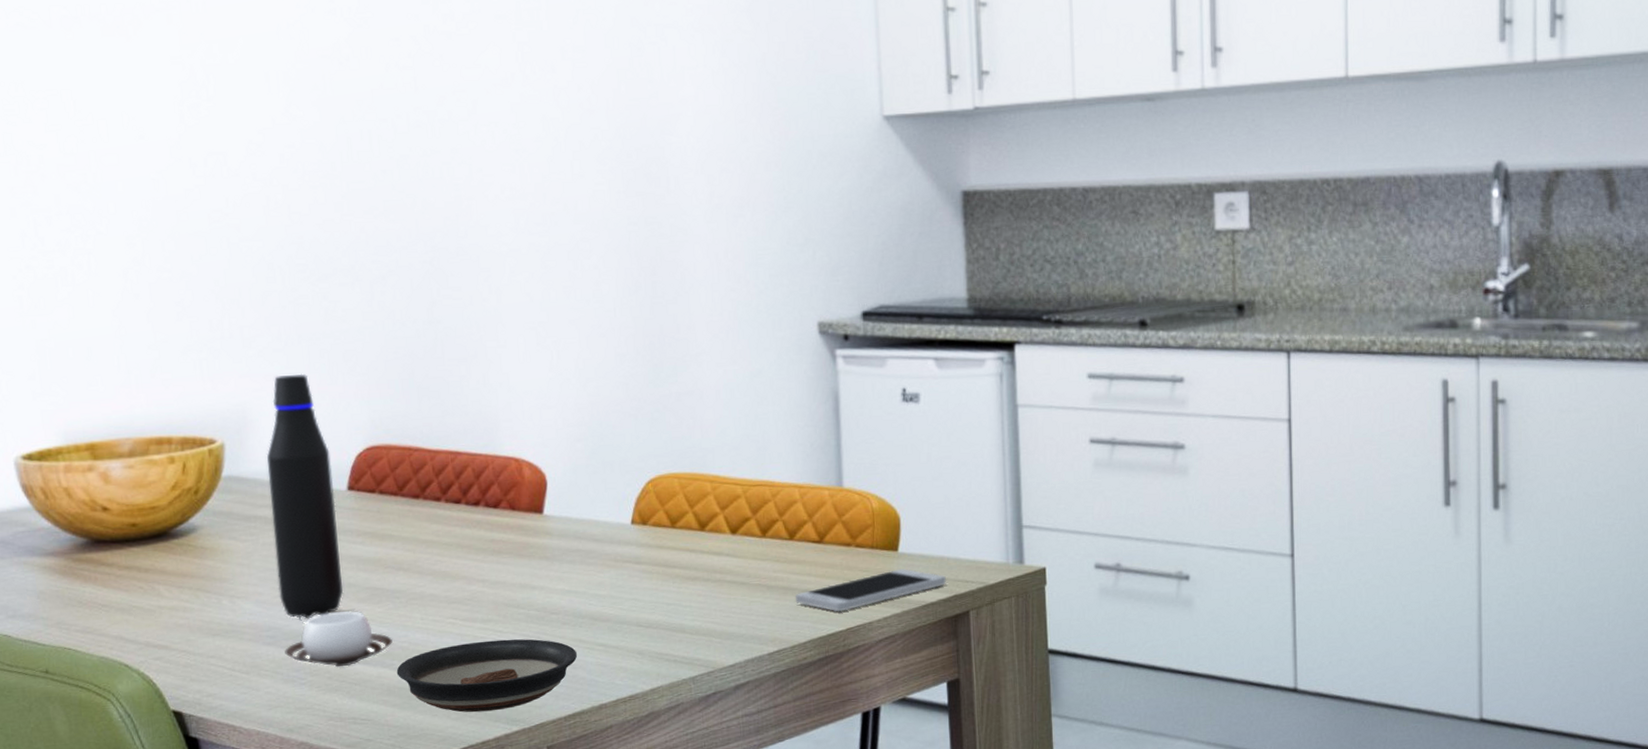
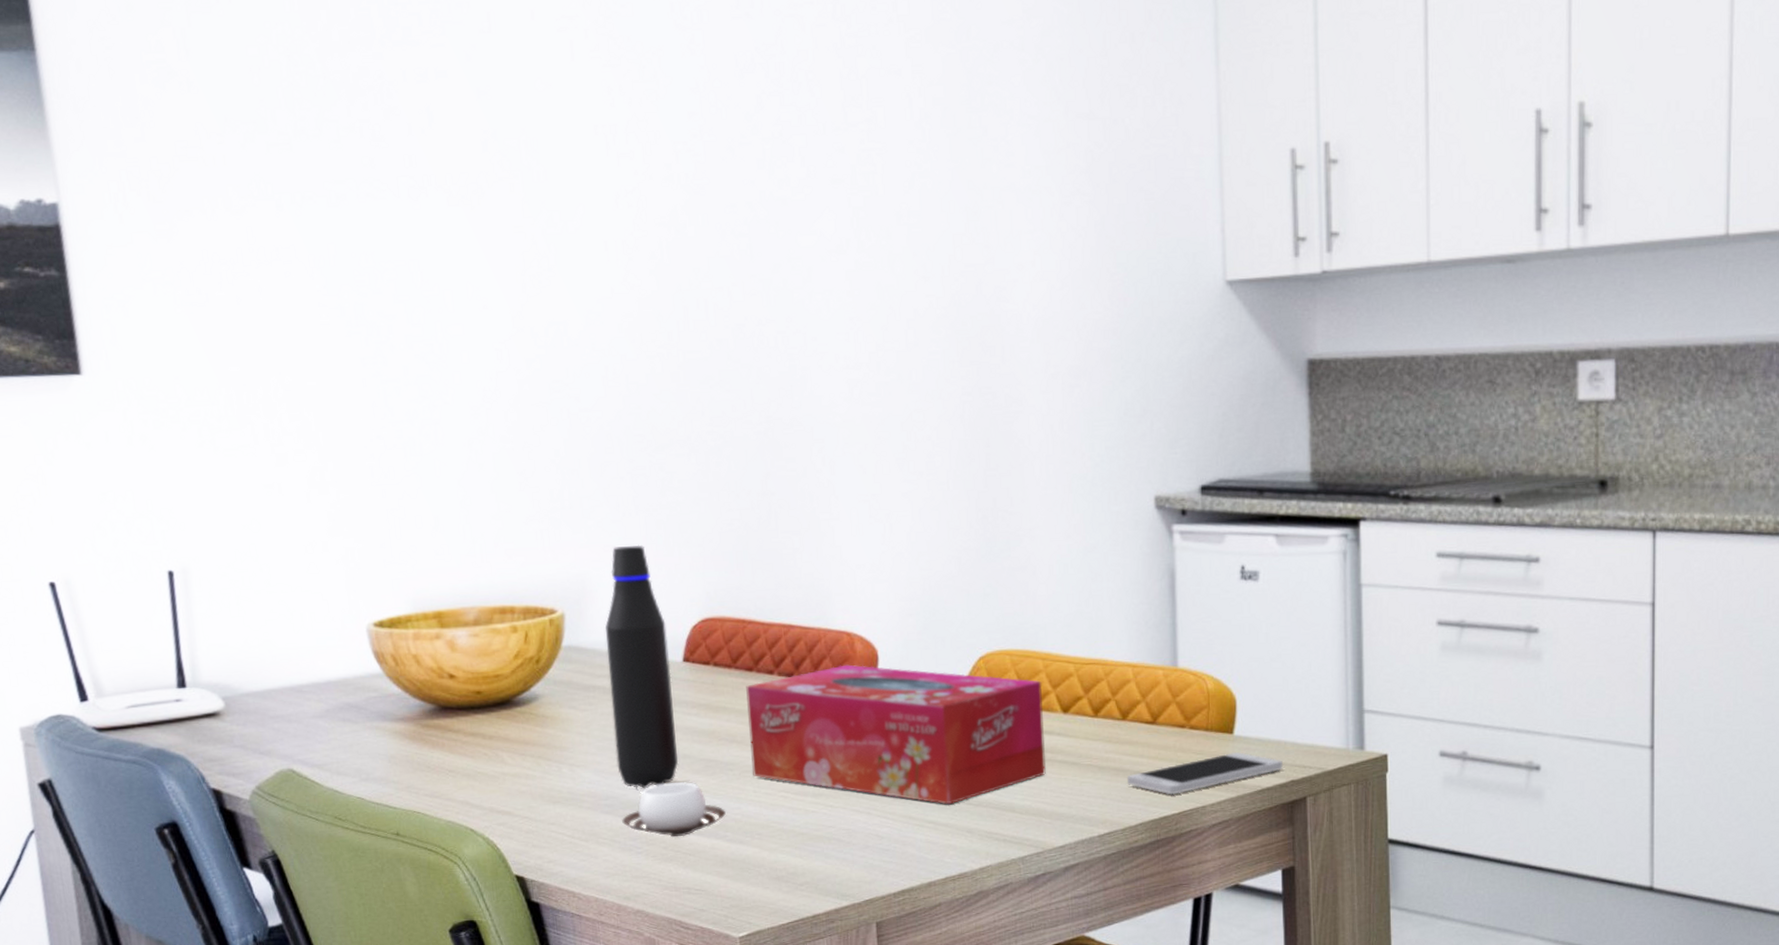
saucer: present [396,639,578,713] -> none [729,814,907,886]
tissue box: none [412,490,715,627] -> present [746,664,1046,805]

